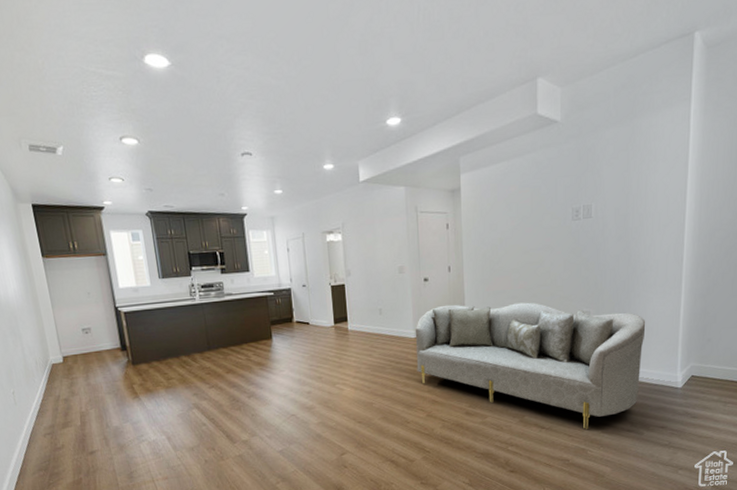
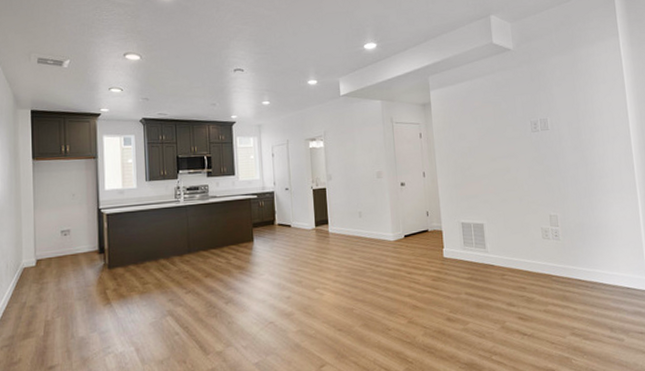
sofa: present [415,302,646,430] -> none [393,206,614,337]

